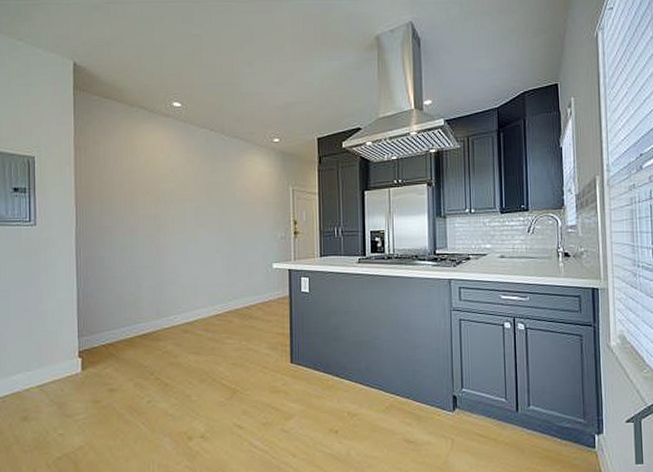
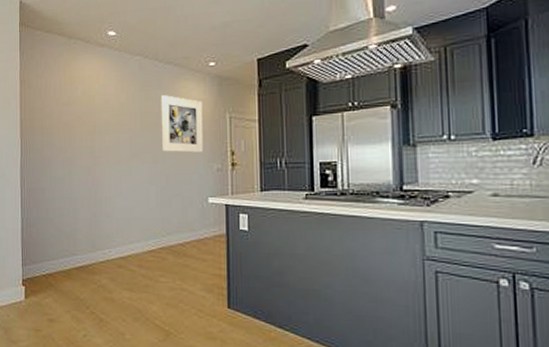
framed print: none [227,167,268,222] -> present [160,95,203,153]

